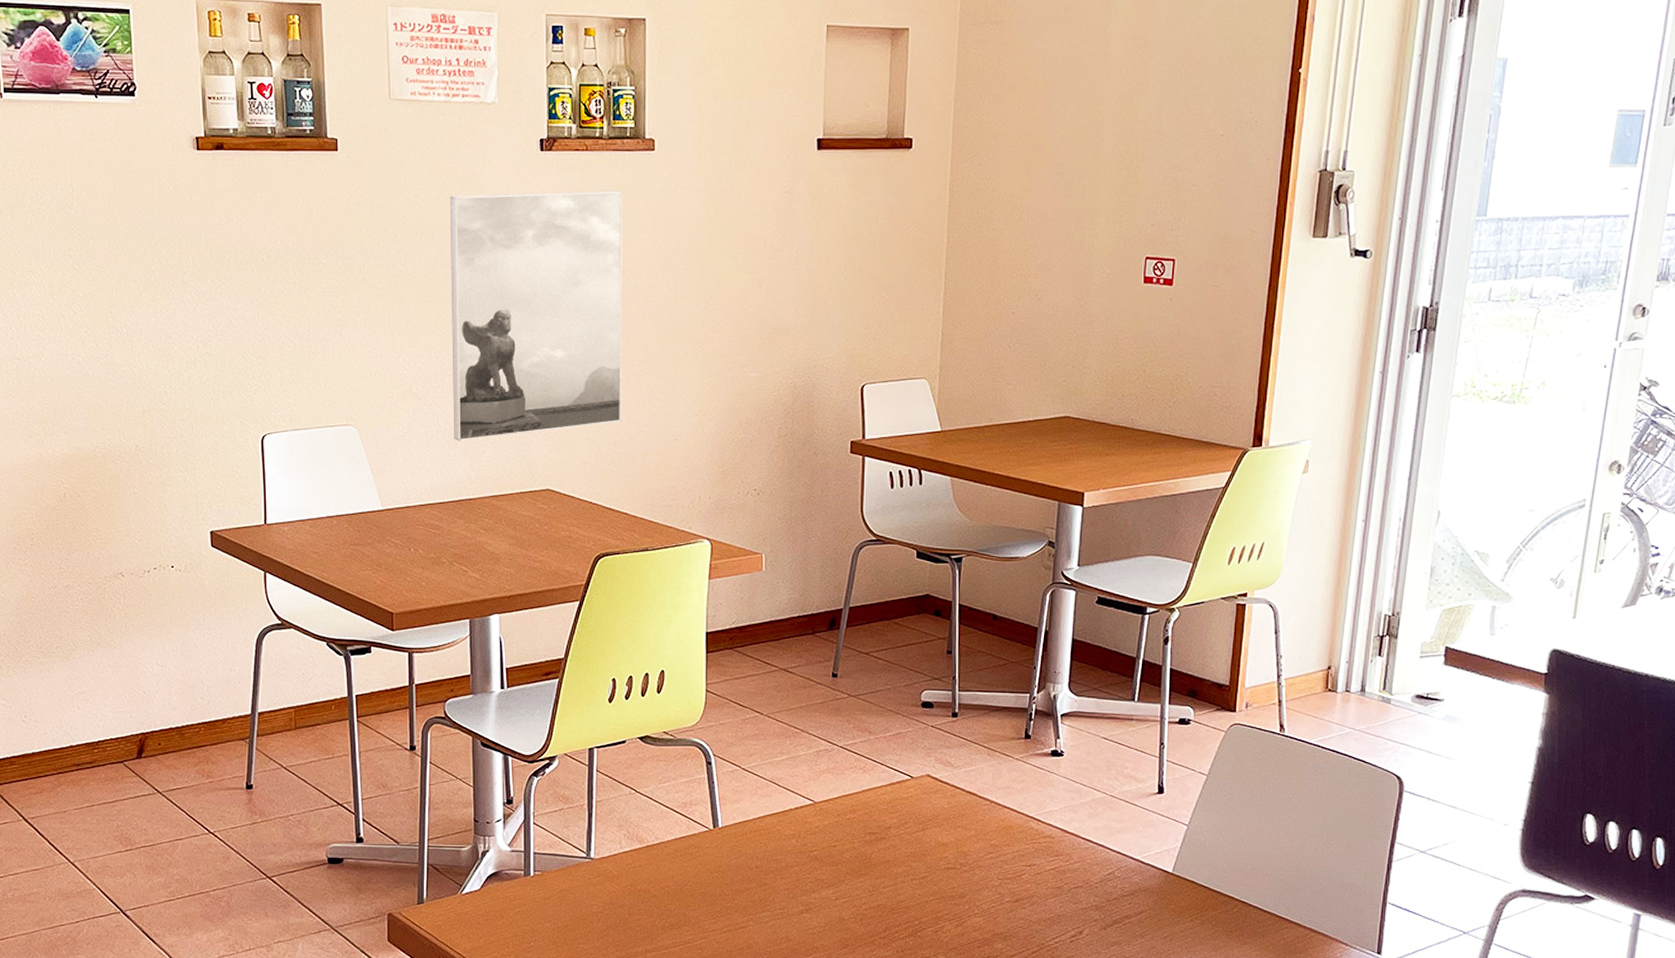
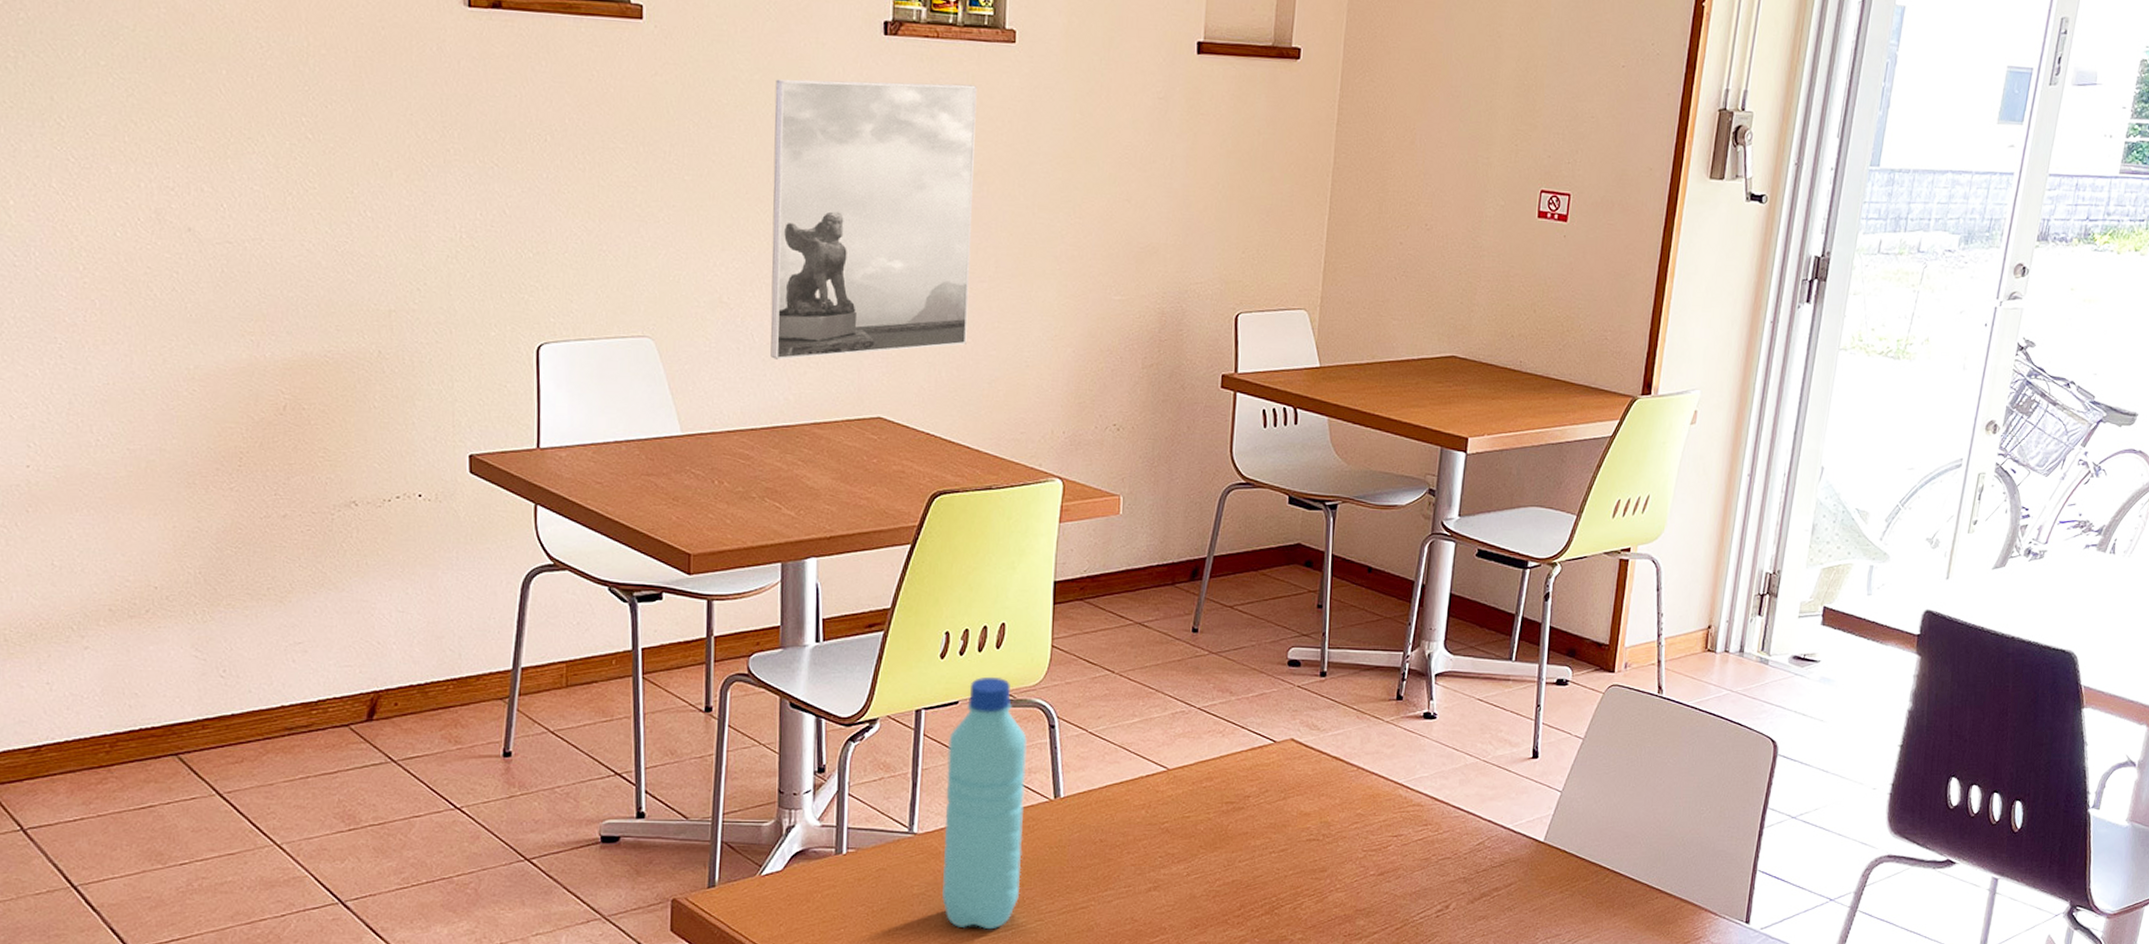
water bottle: none [617,718,687,946] -> present [942,676,1027,930]

